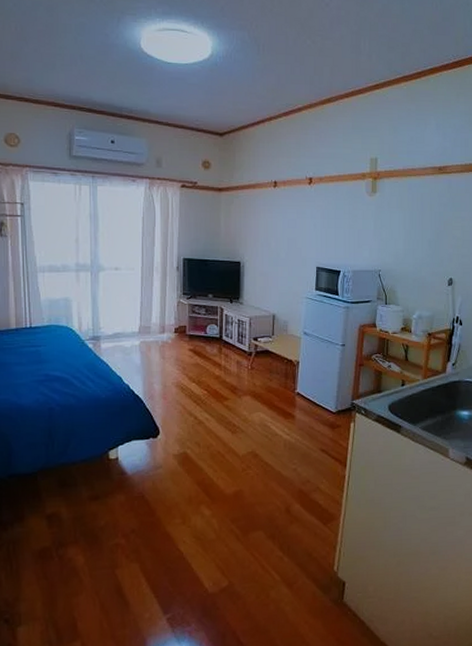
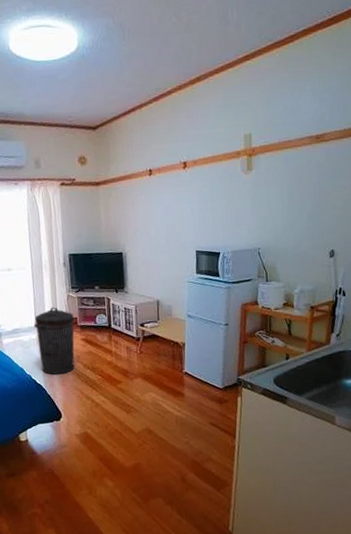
trash can: none [138,312,183,387] -> present [34,307,75,375]

